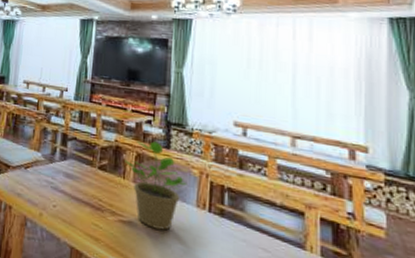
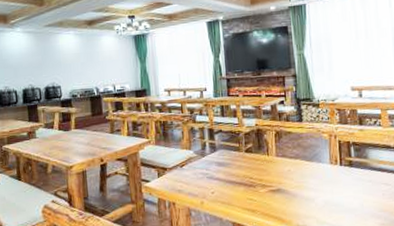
potted plant: present [124,140,187,231] -> none [266,118,320,190]

